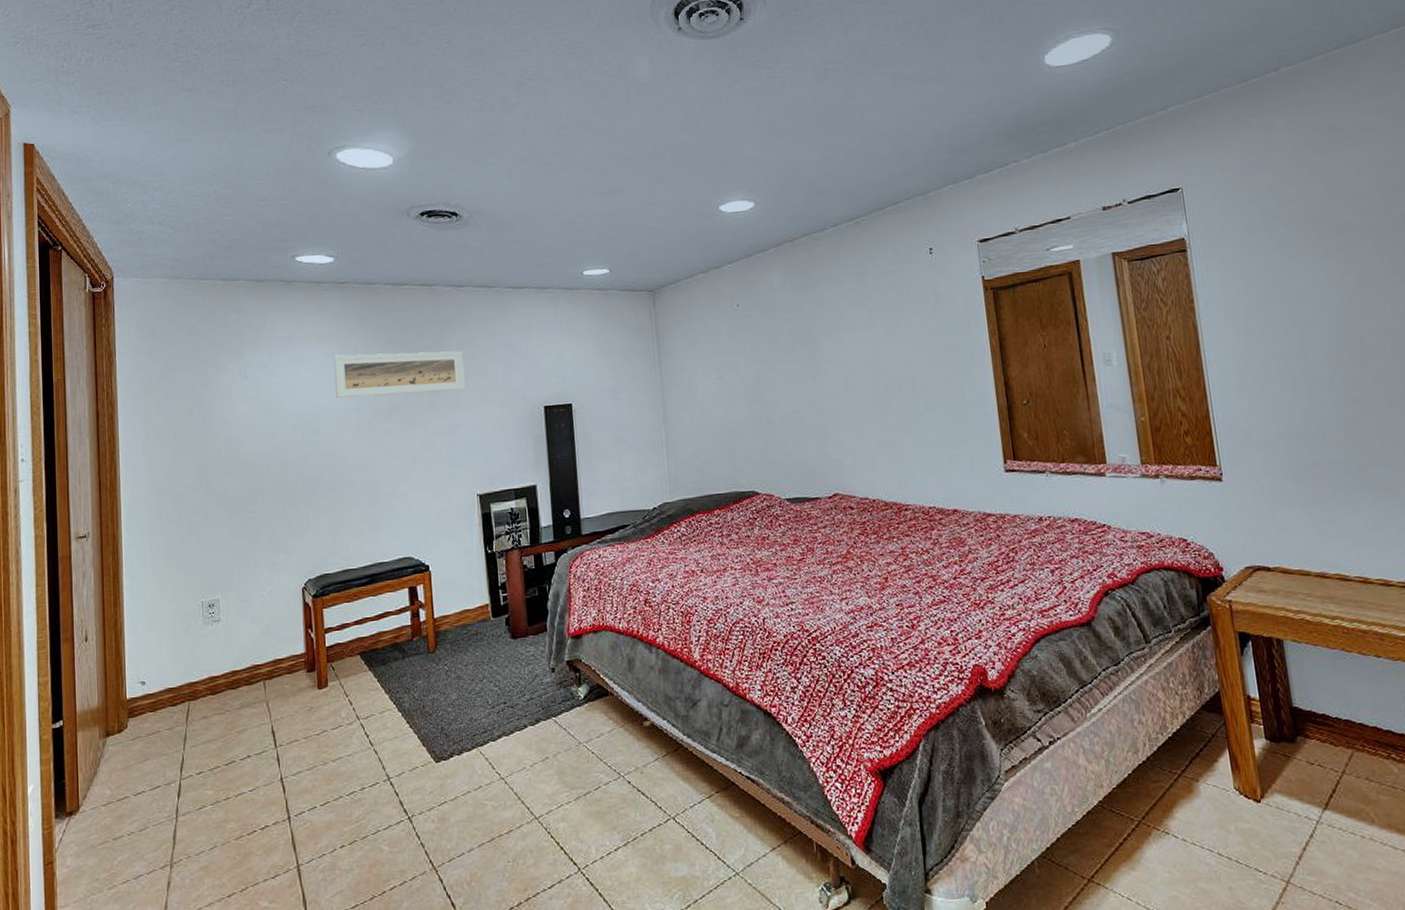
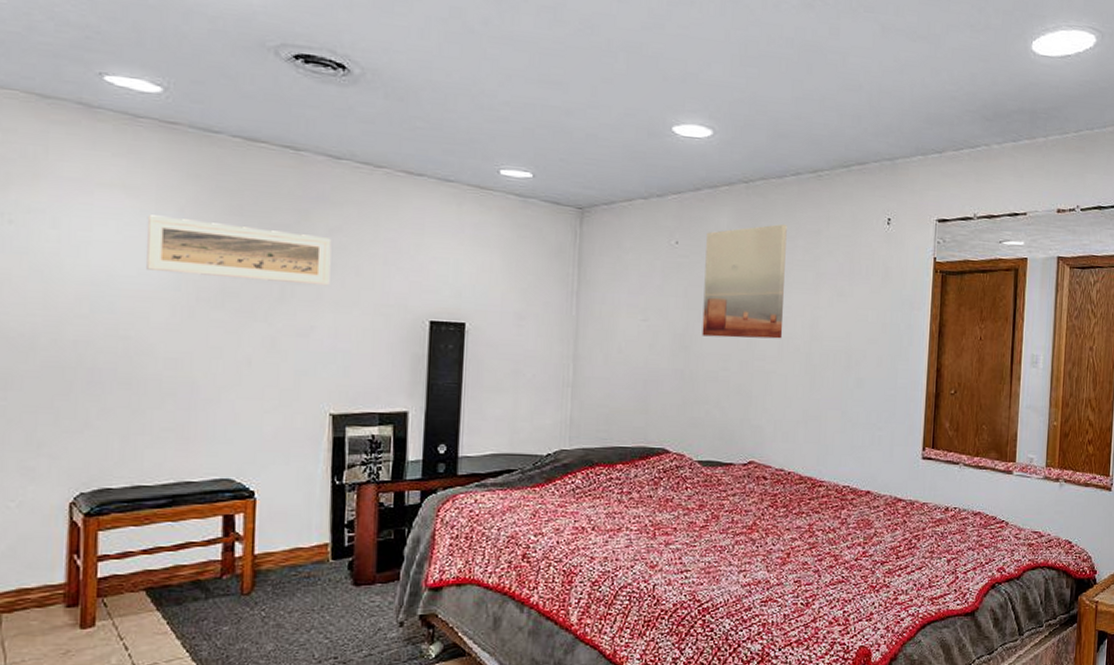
wall art: none [763,271,847,385] -> present [702,223,787,339]

